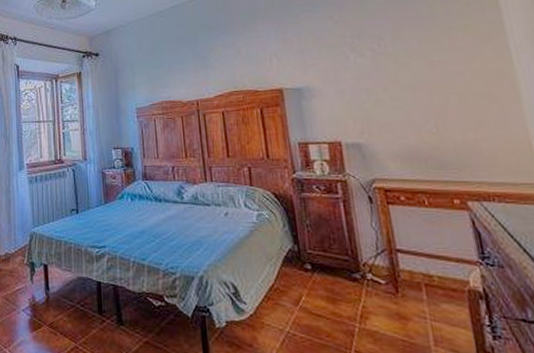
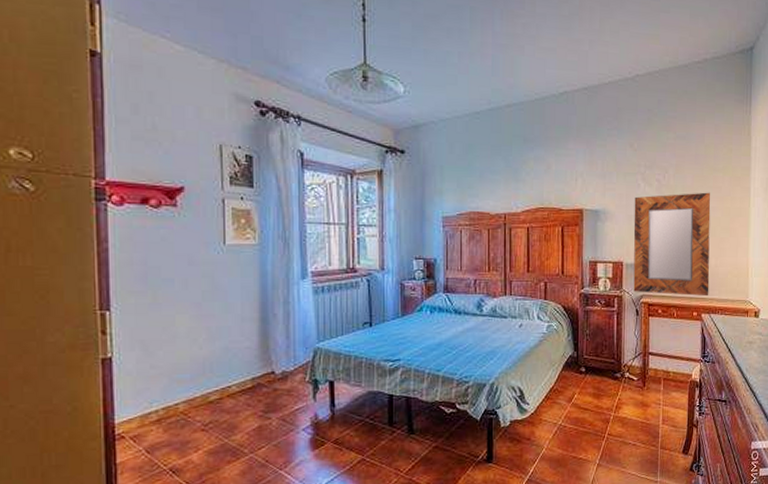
home mirror: none [344,55,474,179] -> present [633,192,711,297]

